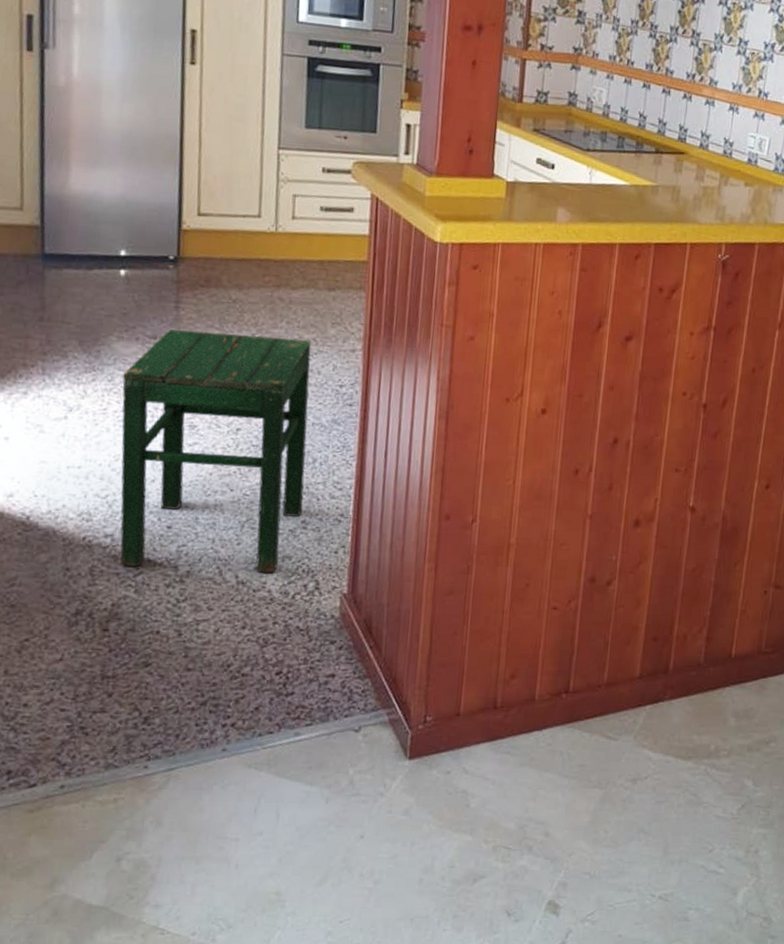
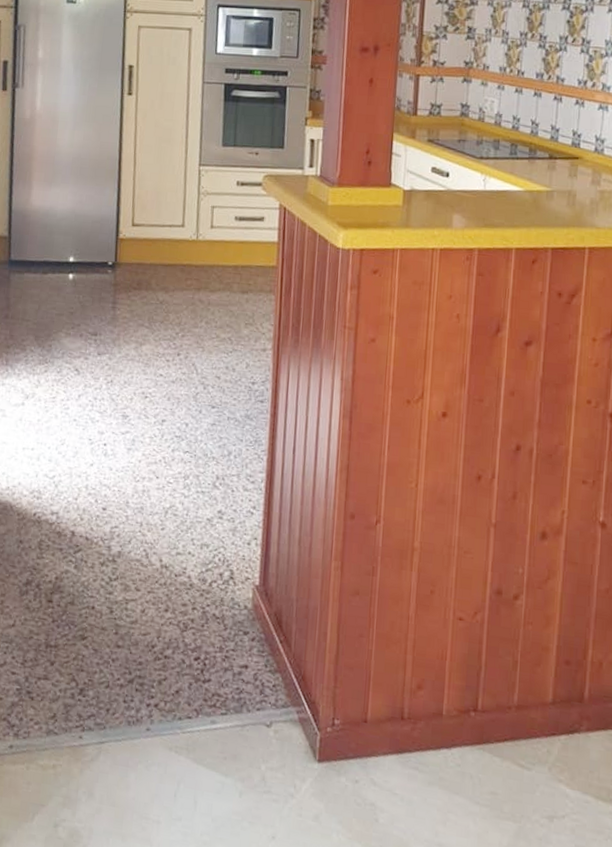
stool: present [120,330,312,574] -> none [63,327,227,560]

